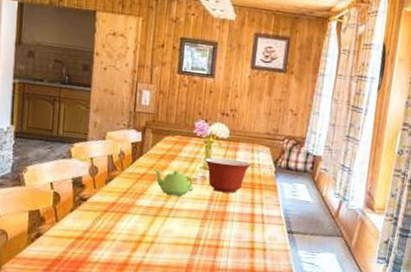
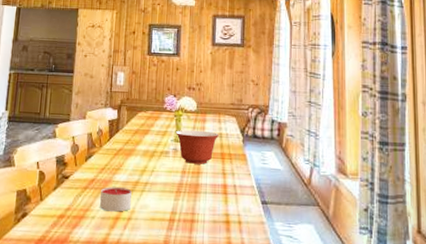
candle: none [121,211,156,236] -> present [100,187,132,212]
teapot: present [154,170,194,196] -> none [129,145,166,170]

